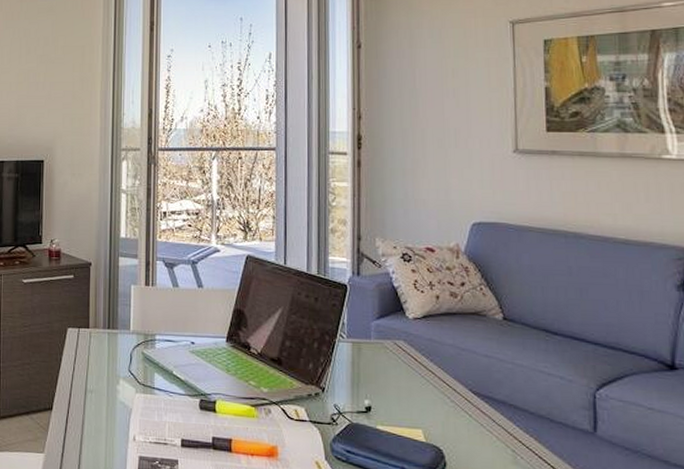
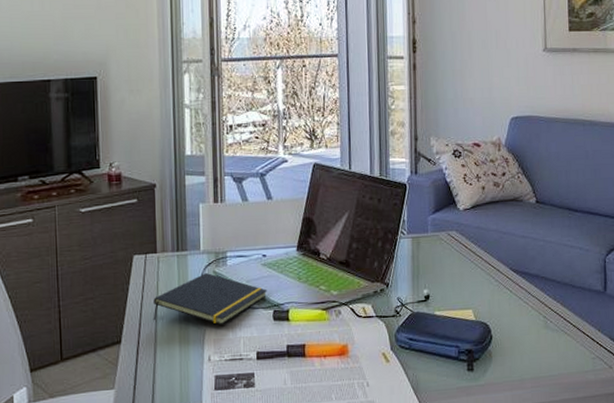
notepad: none [82,352,195,407] -> present [153,272,268,325]

